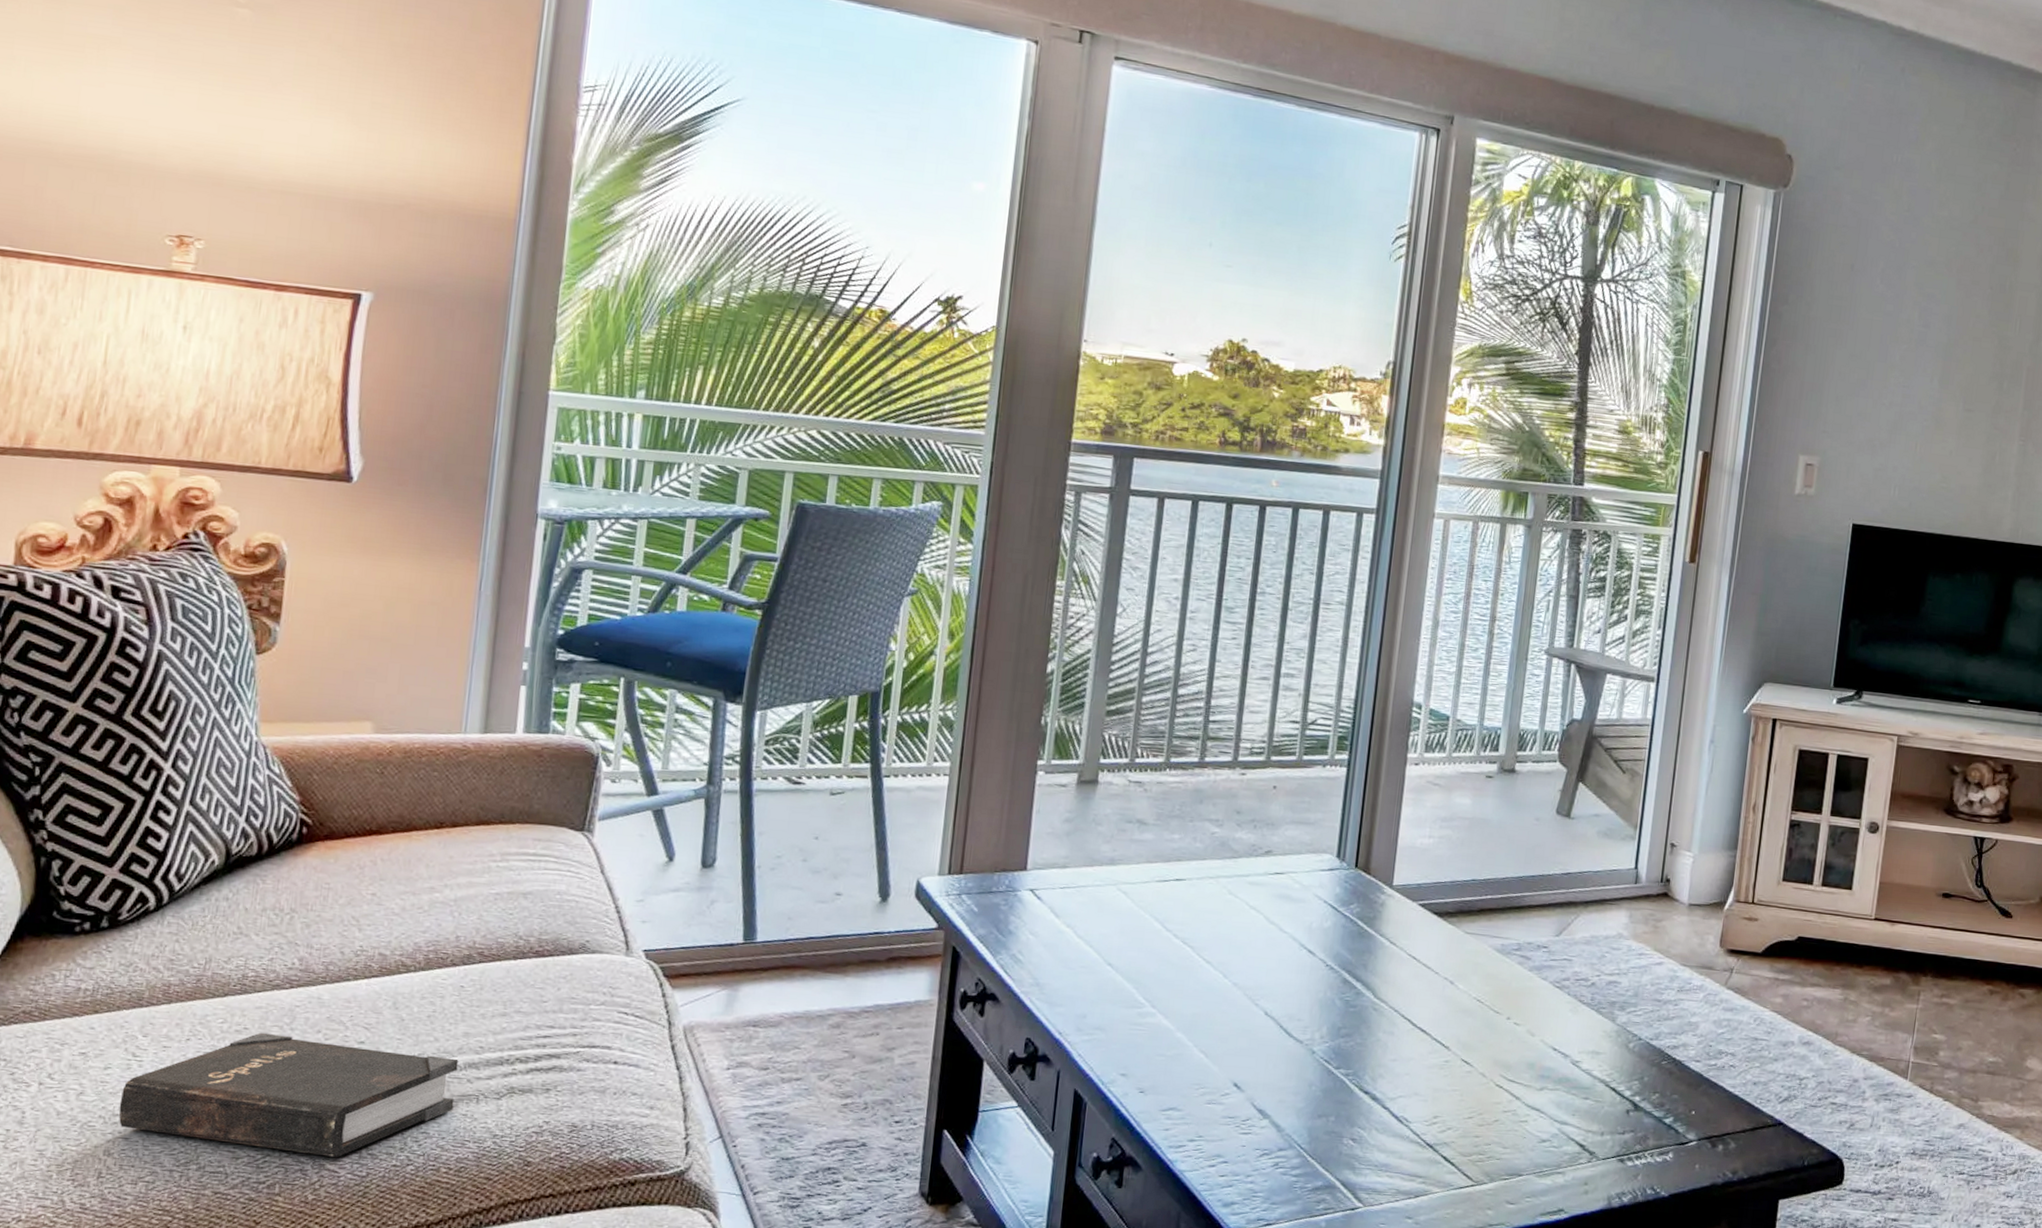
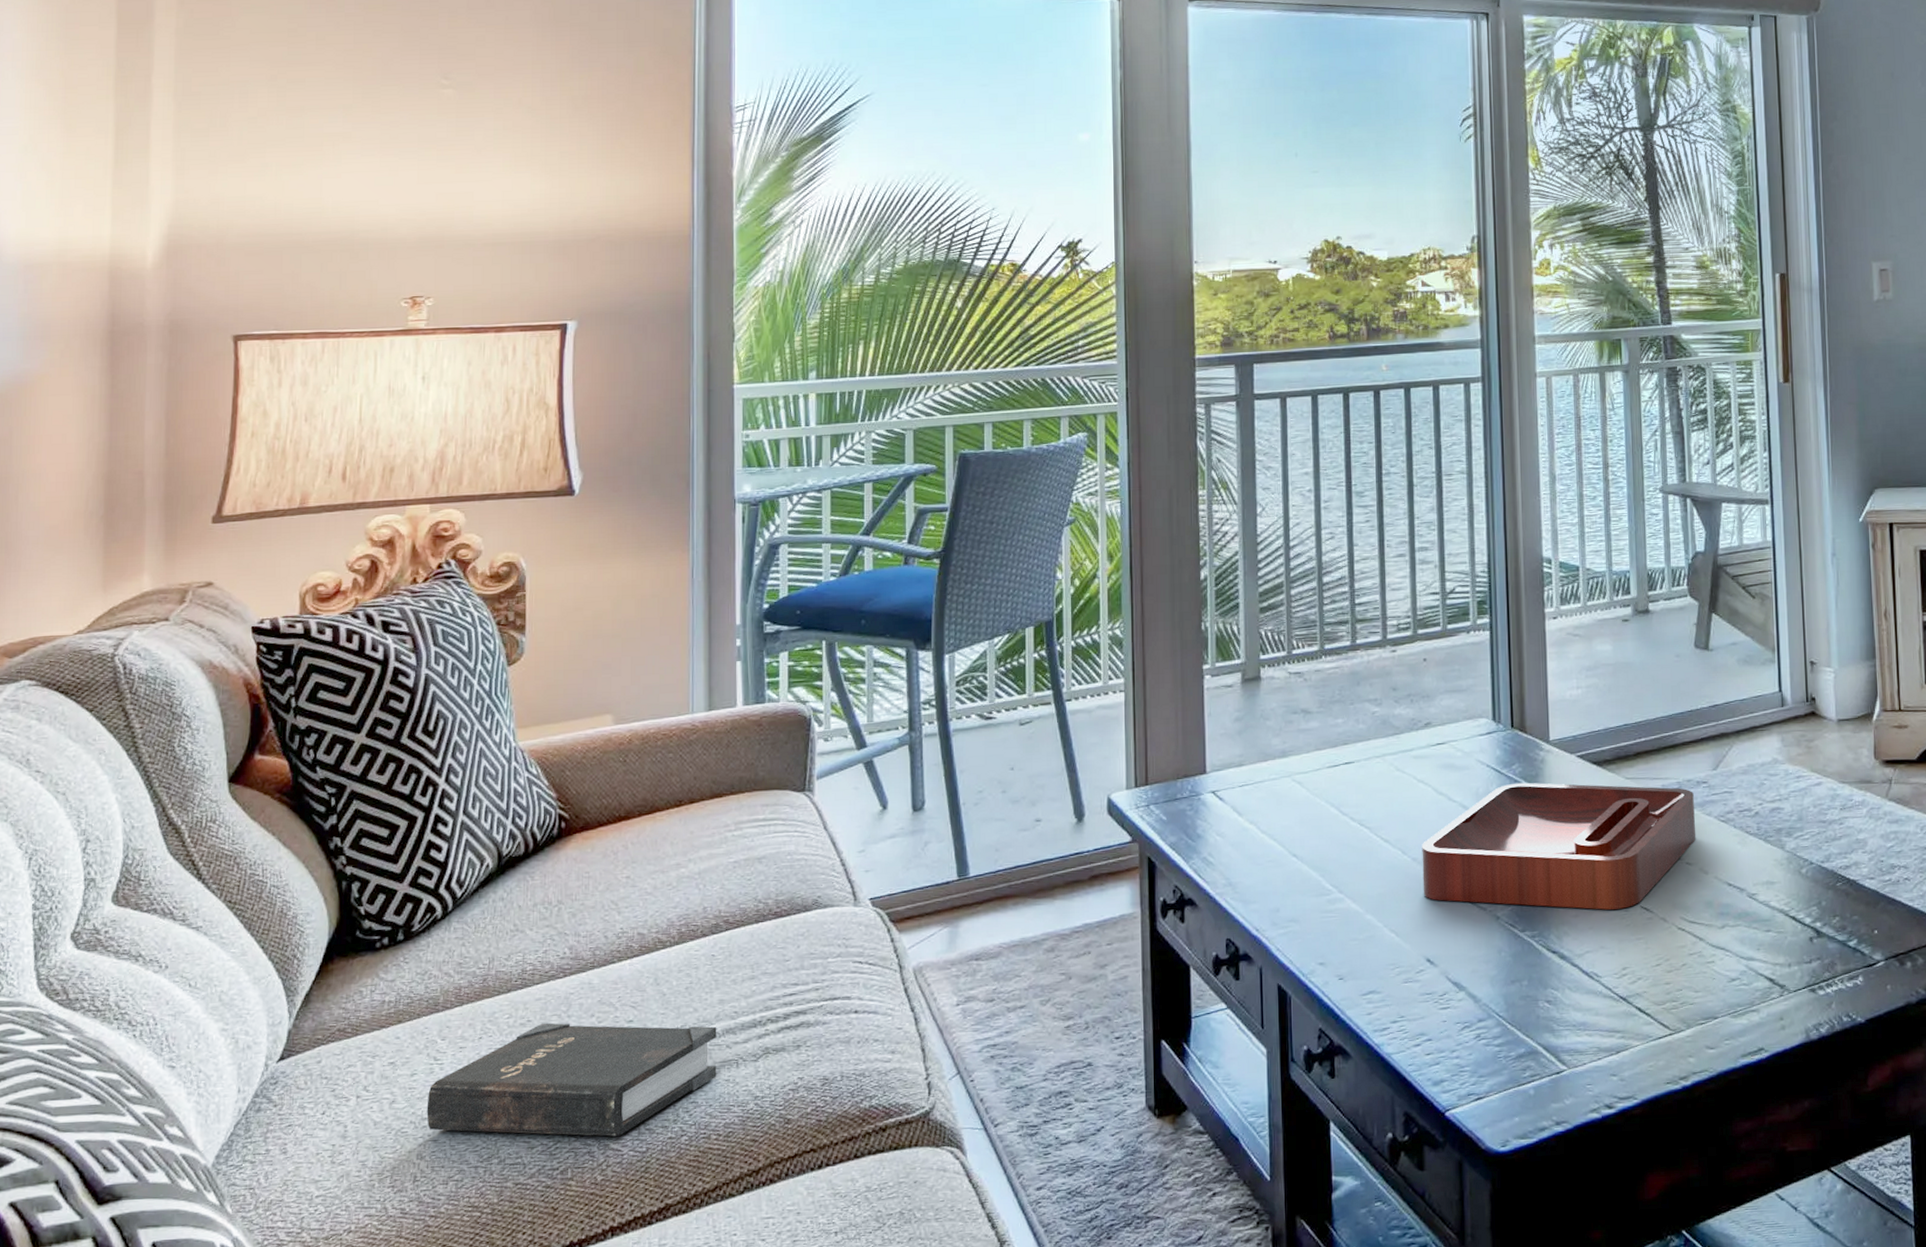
decorative tray: none [1239,922,1532,1059] -> present [1422,782,1697,910]

